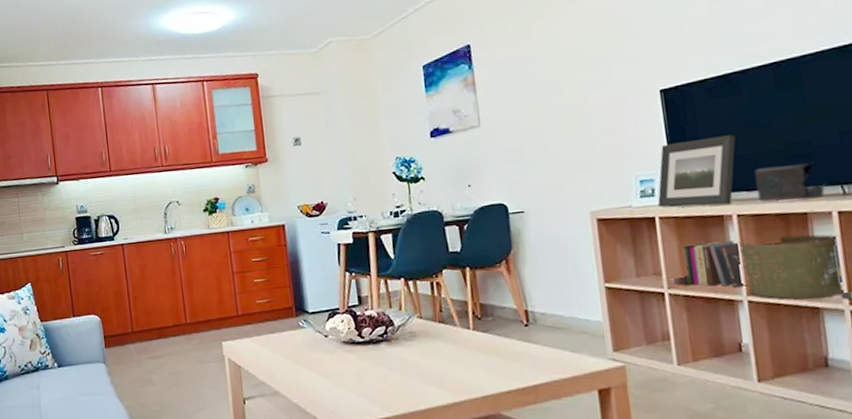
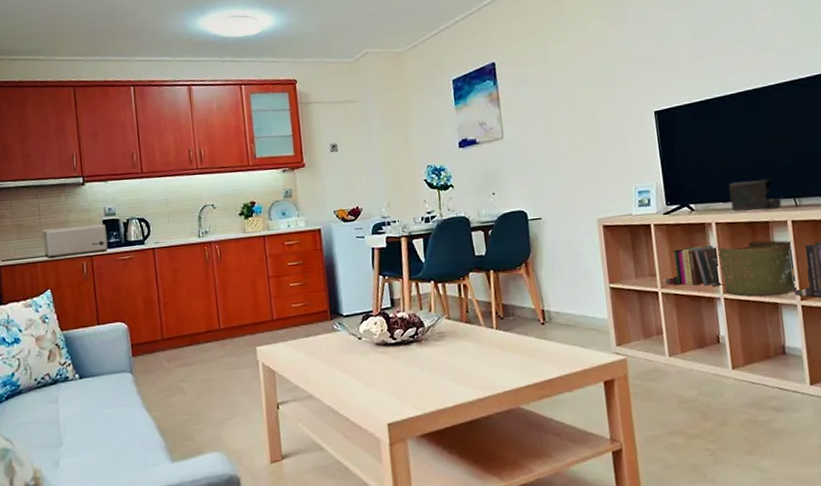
toaster: none [22,221,81,255] -> present [42,224,108,259]
picture frame: present [658,135,736,208] -> none [653,153,714,216]

